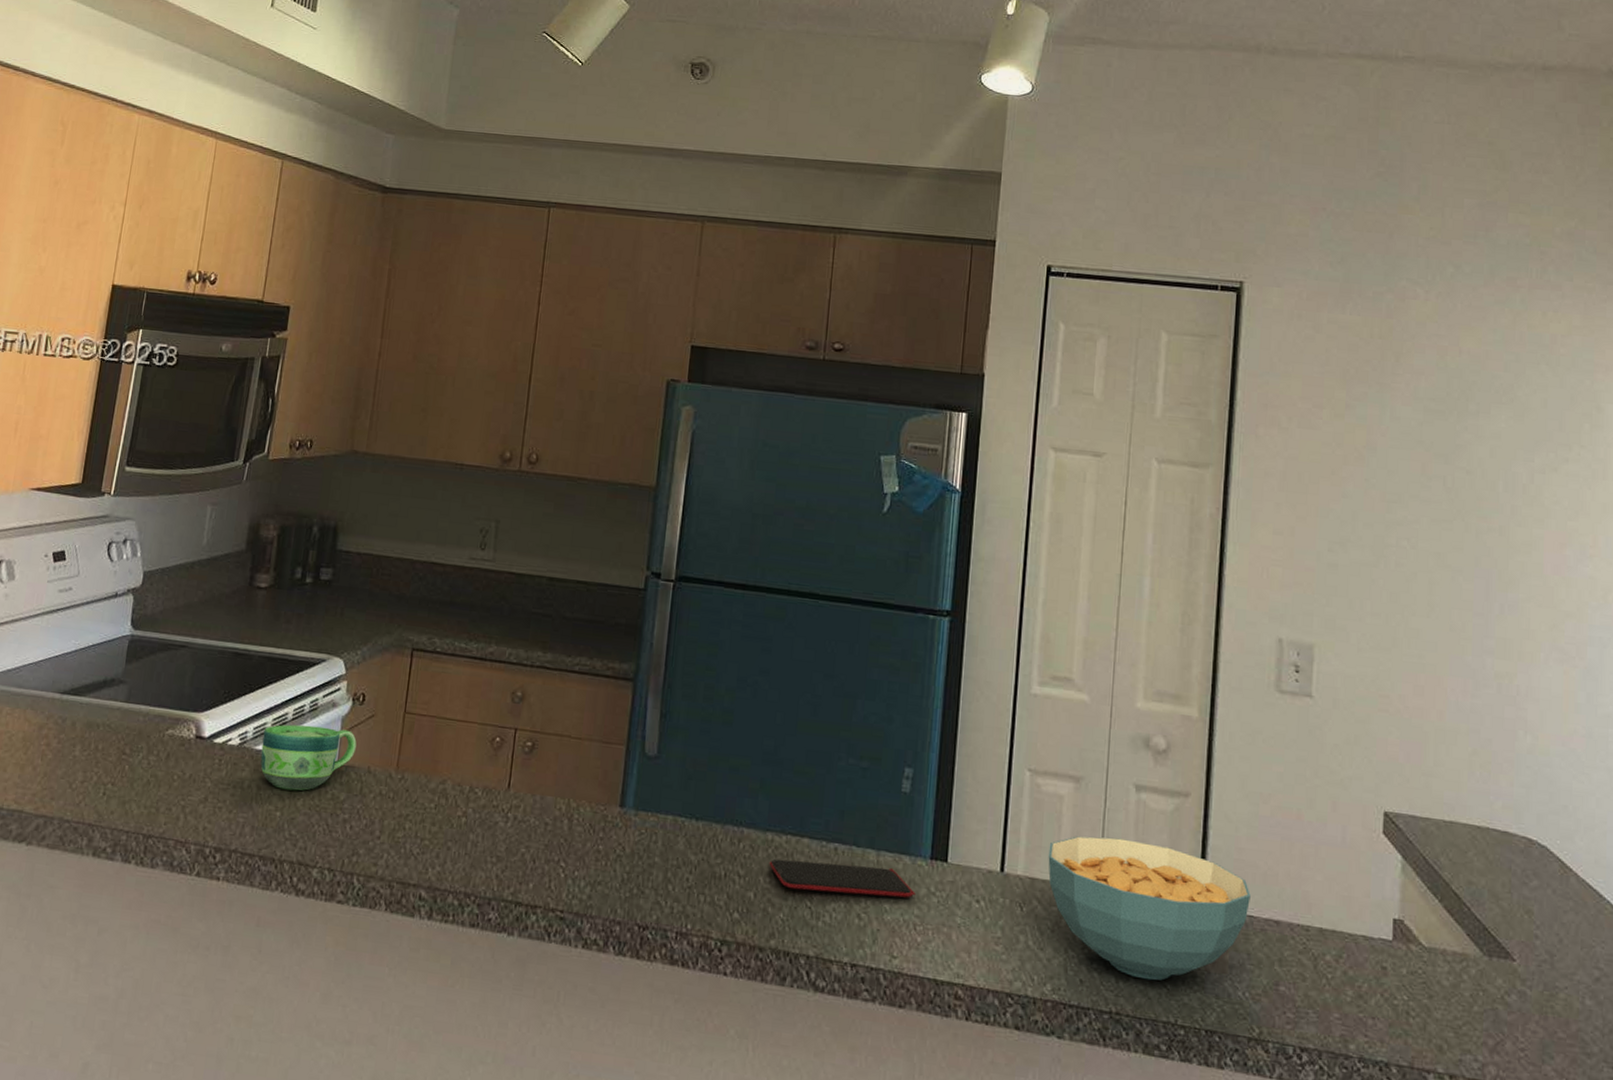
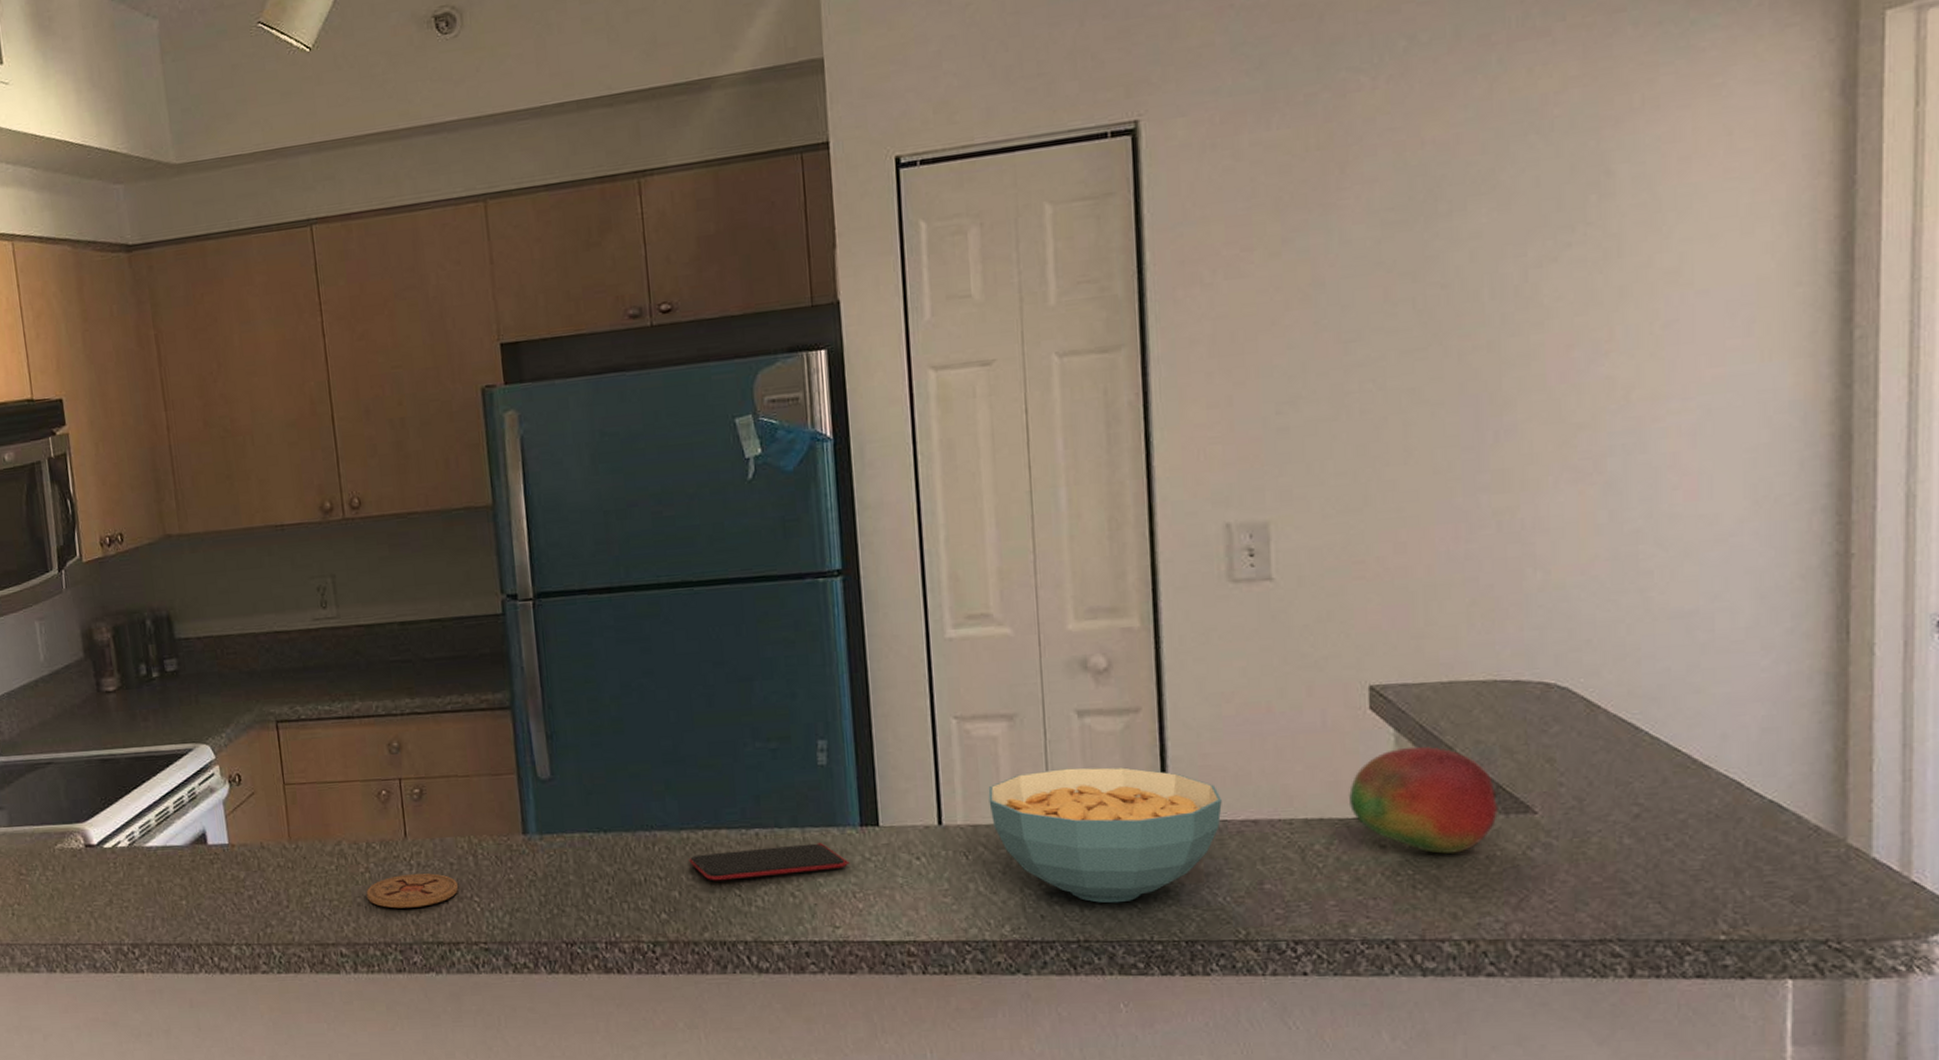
cup: present [260,724,357,791] -> none [149,812,244,879]
coaster: none [457,826,548,863] -> present [366,873,458,909]
fruit: none [1358,875,1485,987] -> present [1348,746,1499,854]

